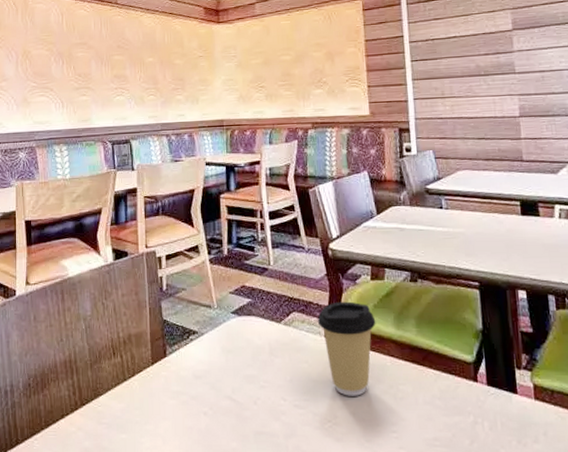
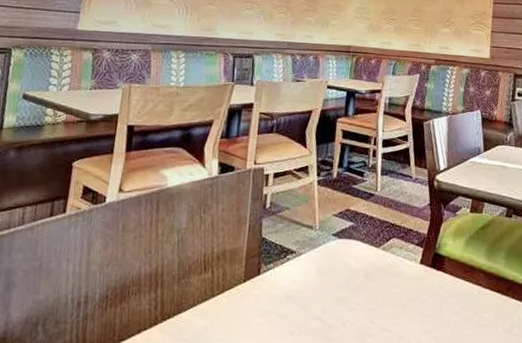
coffee cup: present [317,301,376,396] -> none [415,231,470,322]

